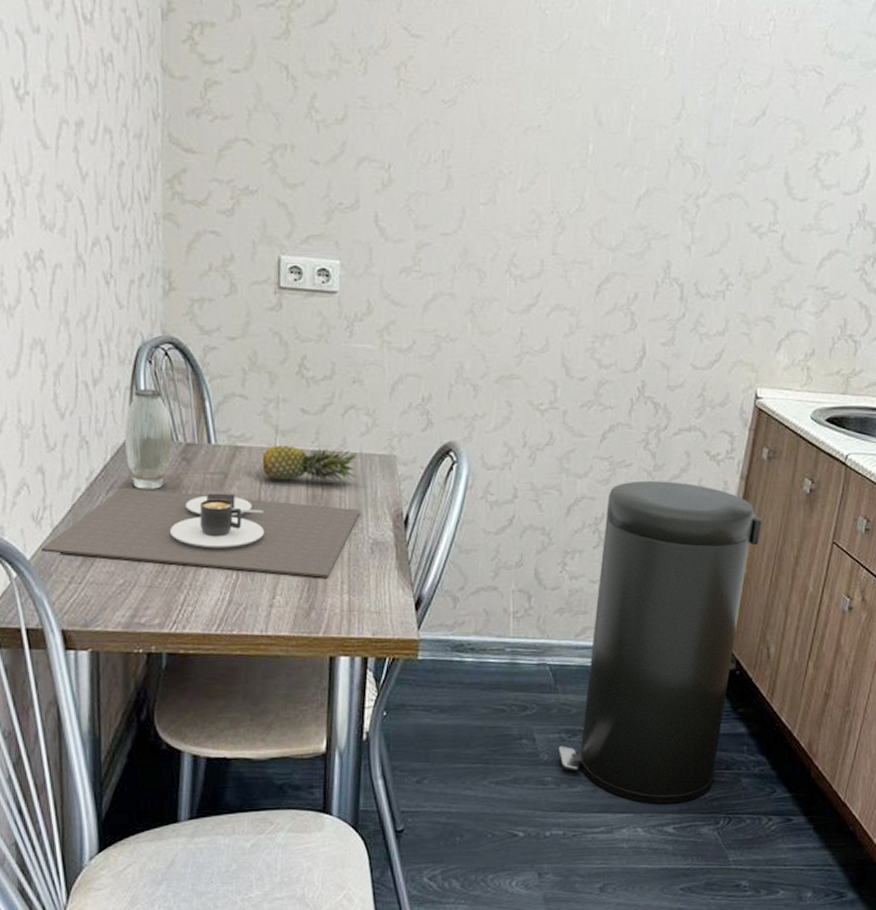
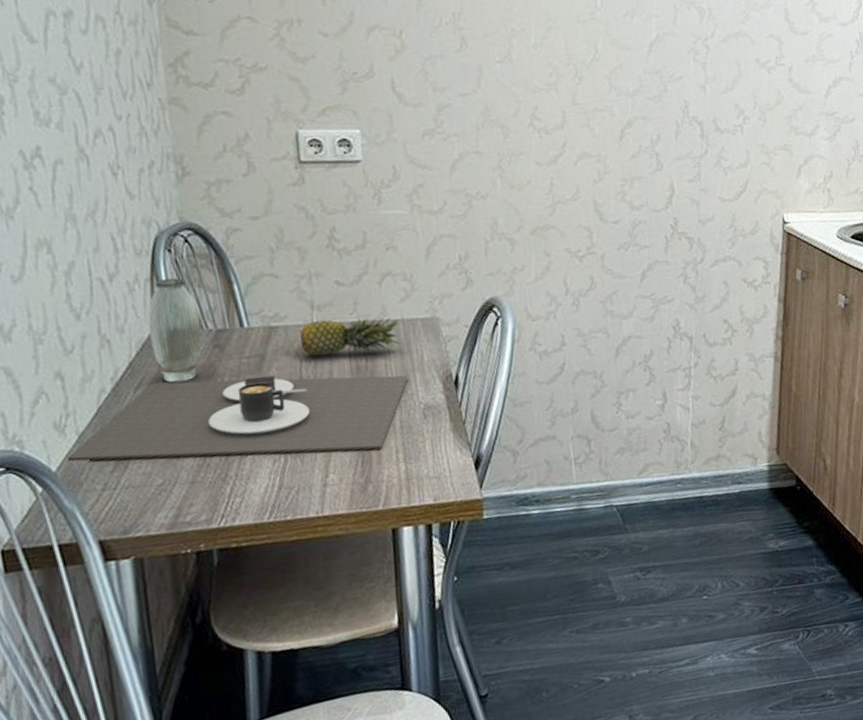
pedal bin: present [558,480,763,805] -> none [634,311,805,629]

